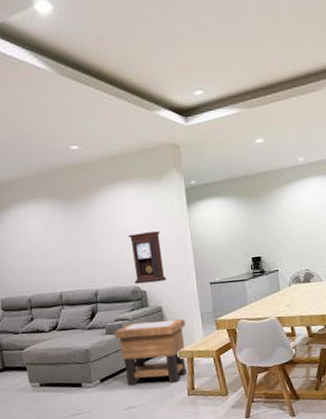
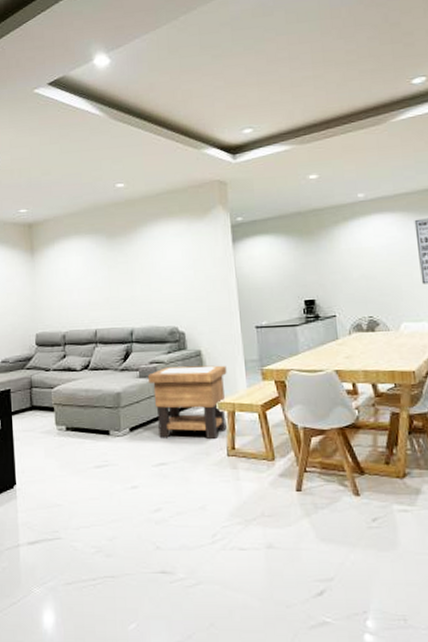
pendulum clock: present [128,231,167,284] -> none [169,268,208,324]

